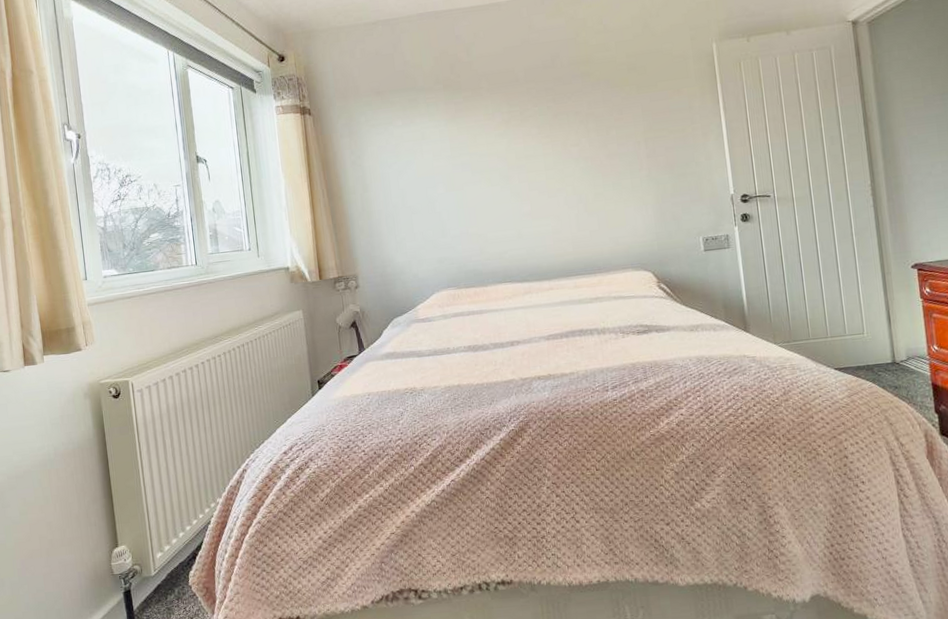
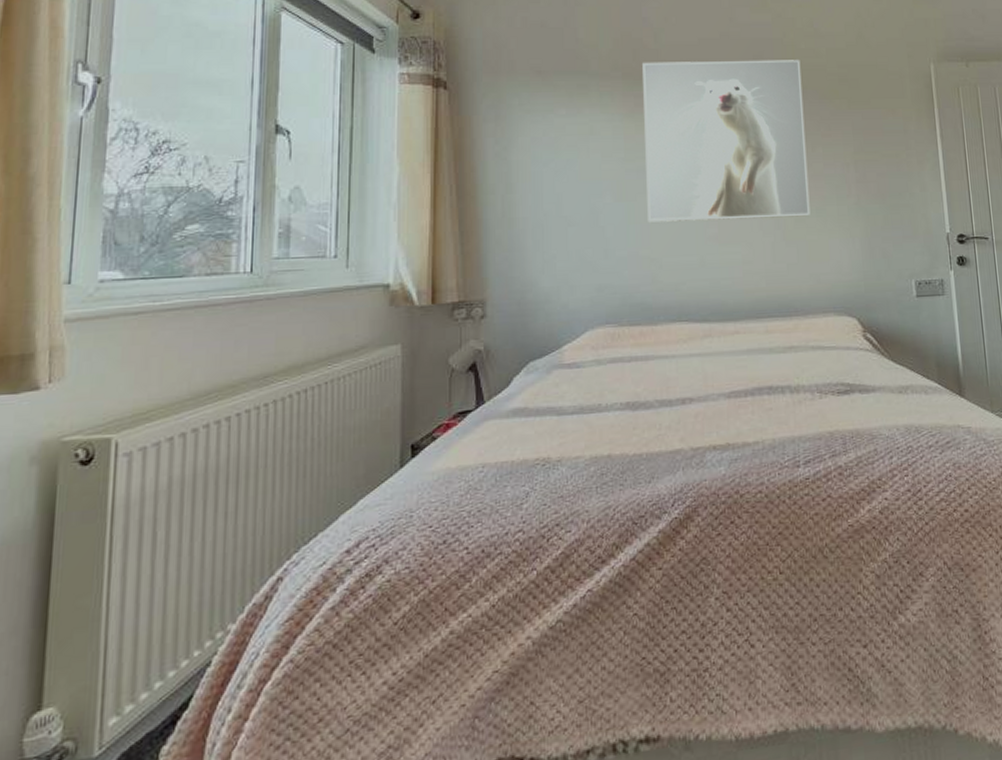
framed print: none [459,55,608,206] -> present [642,60,811,223]

